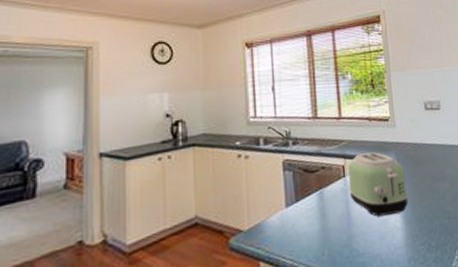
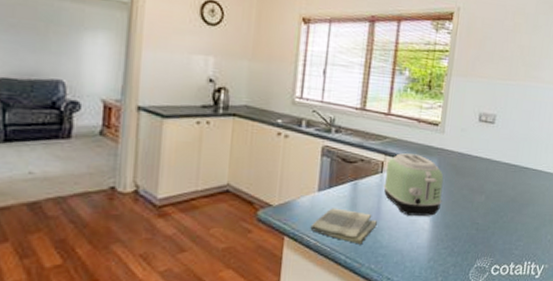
dish towel: none [284,221,351,257] -> present [310,208,378,245]

